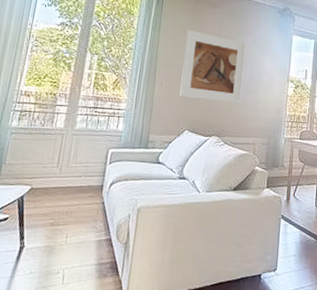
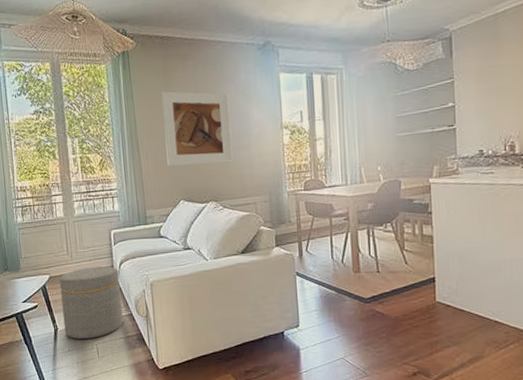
ottoman: none [31,183,108,262] -> present [59,266,123,339]

